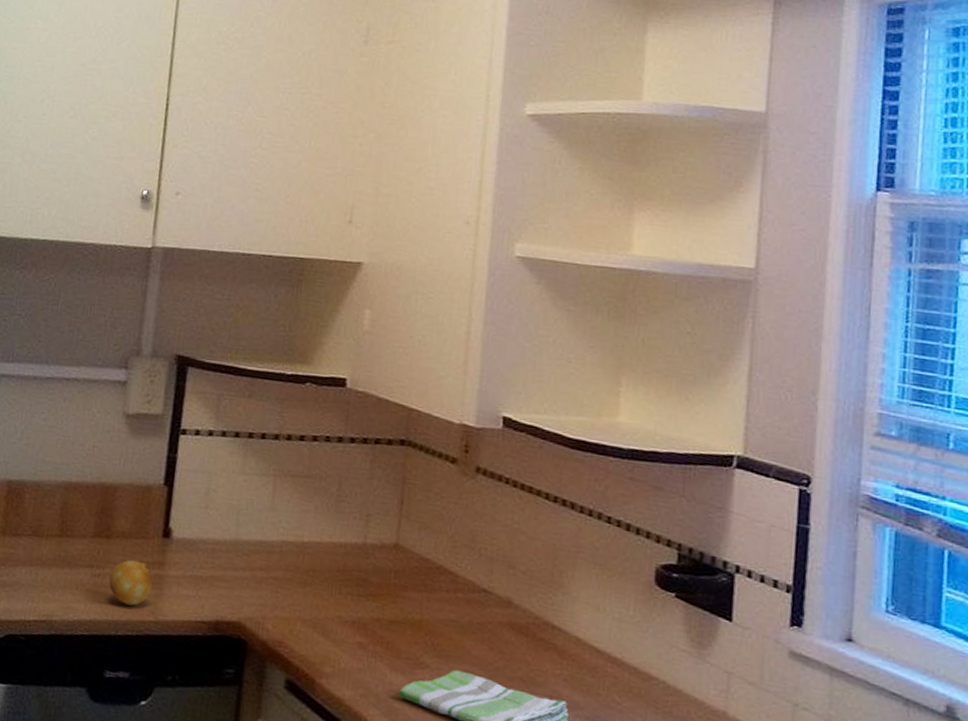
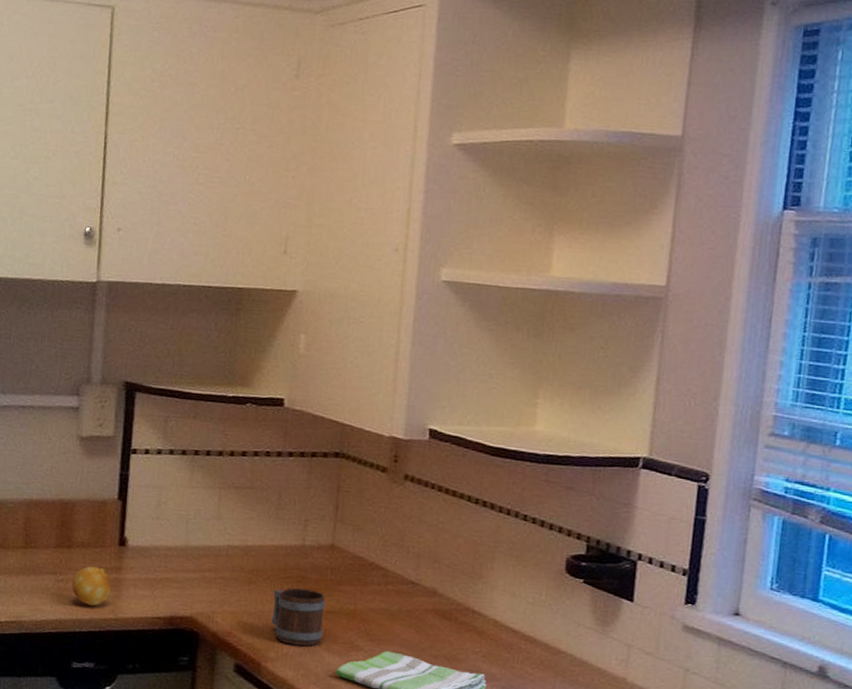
mug: none [327,592,389,661] -> present [271,587,326,647]

